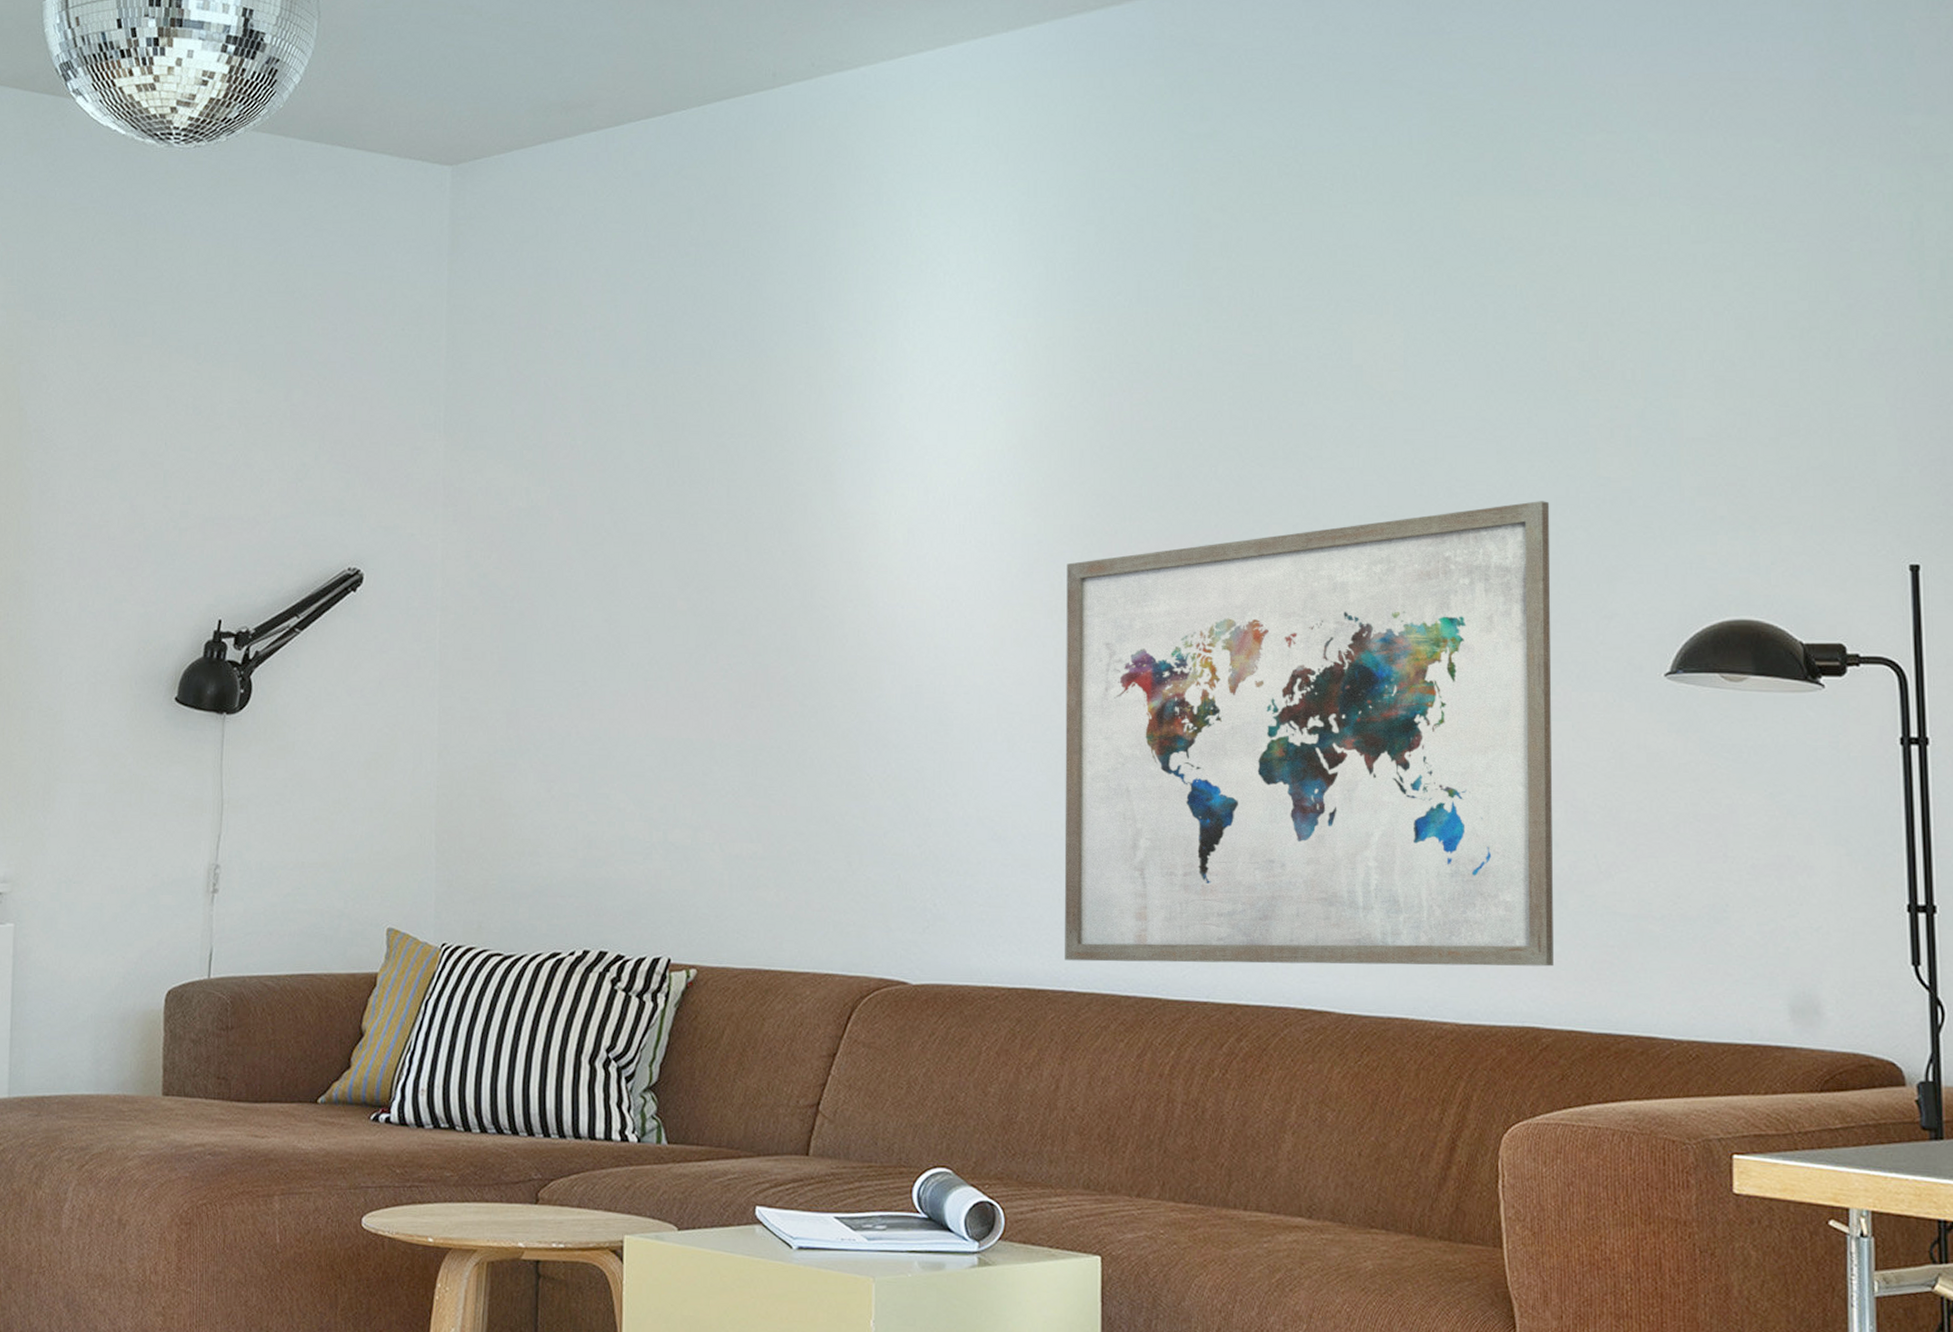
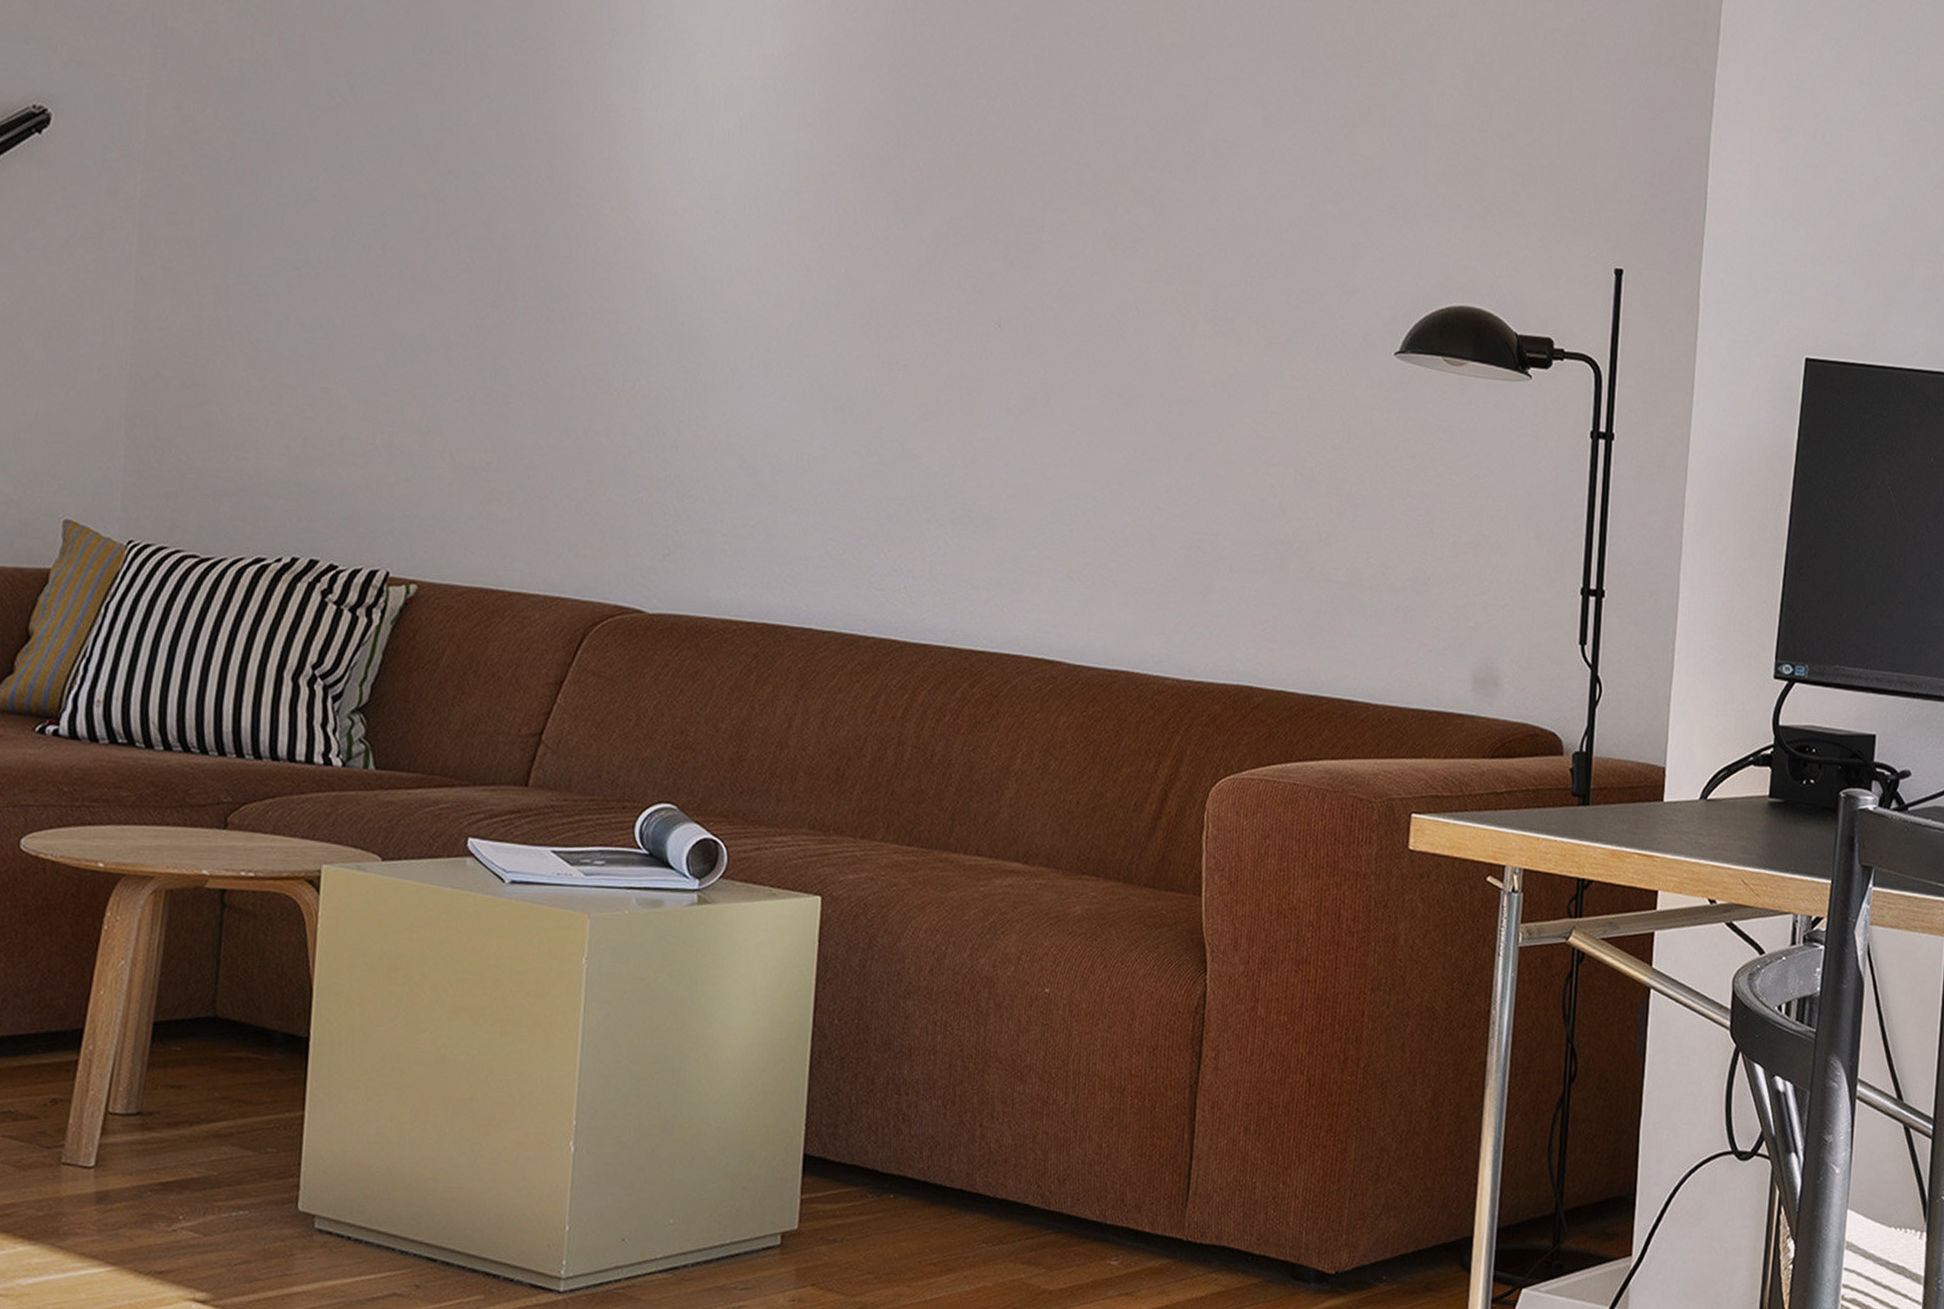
wall art: present [1064,501,1553,967] -> none [806,170,1307,629]

